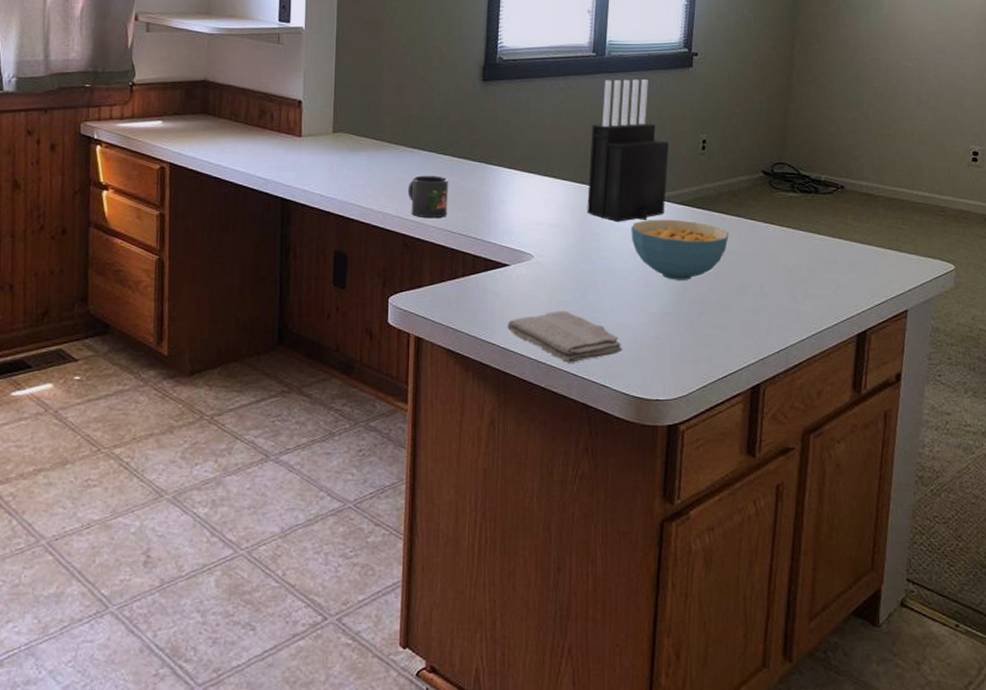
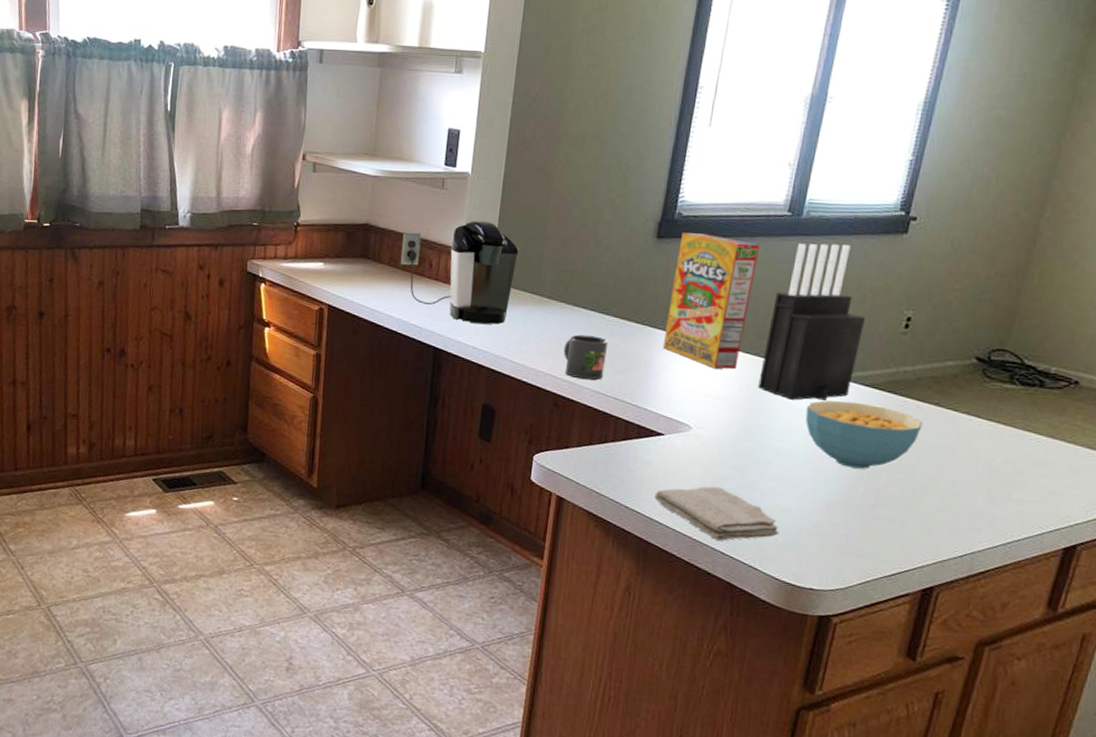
coffee maker: none [241,72,357,171] -> present [401,220,519,324]
cereal box: none [498,75,572,198] -> present [662,232,759,369]

